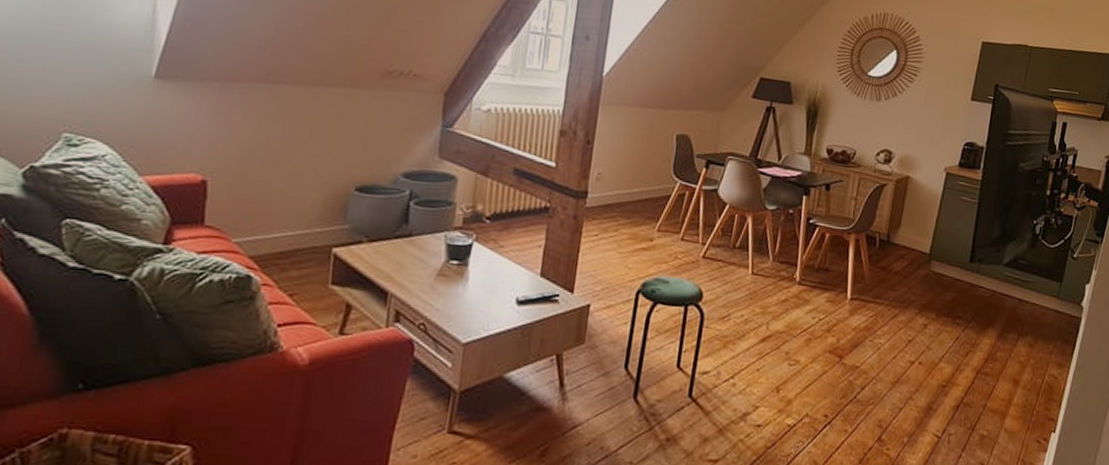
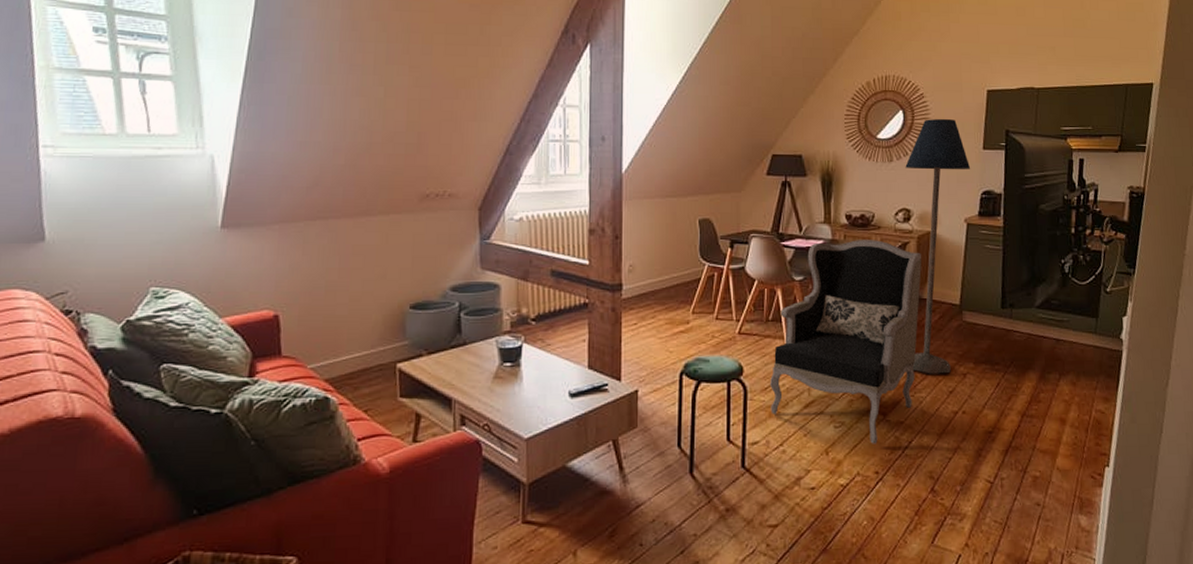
armchair: none [725,174,898,387] -> present [770,240,922,444]
floor lamp: none [874,62,957,322] -> present [905,118,971,374]

